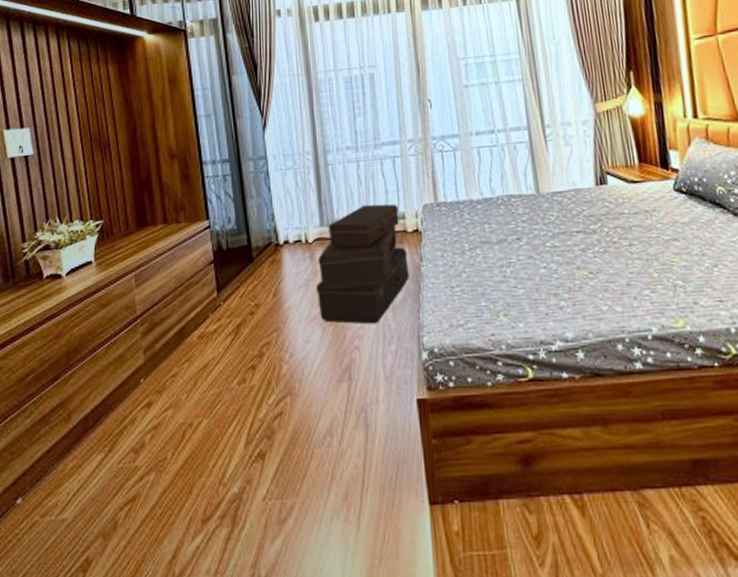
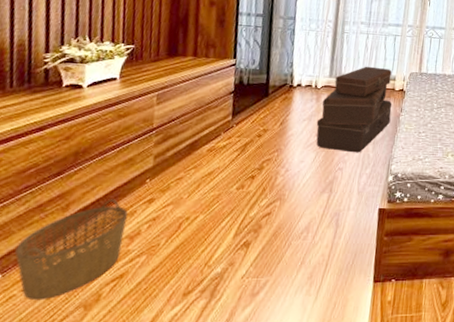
basket: none [29,405,129,528] -> present [14,199,129,301]

